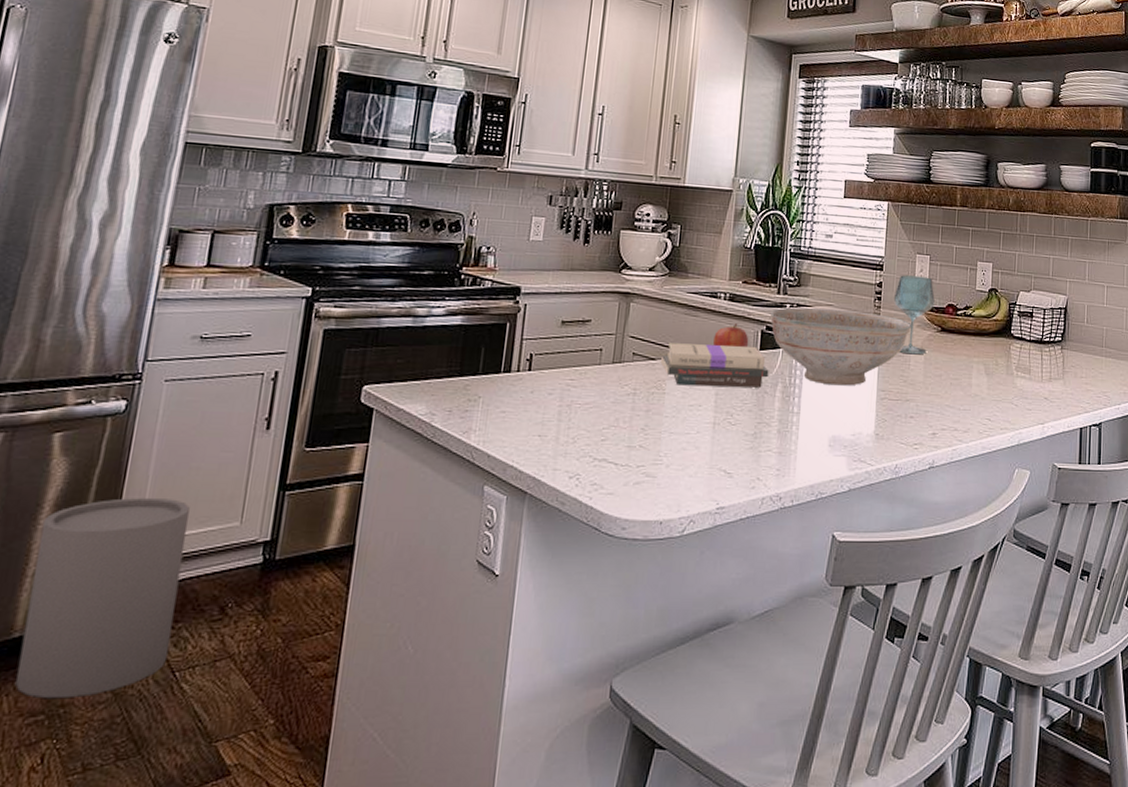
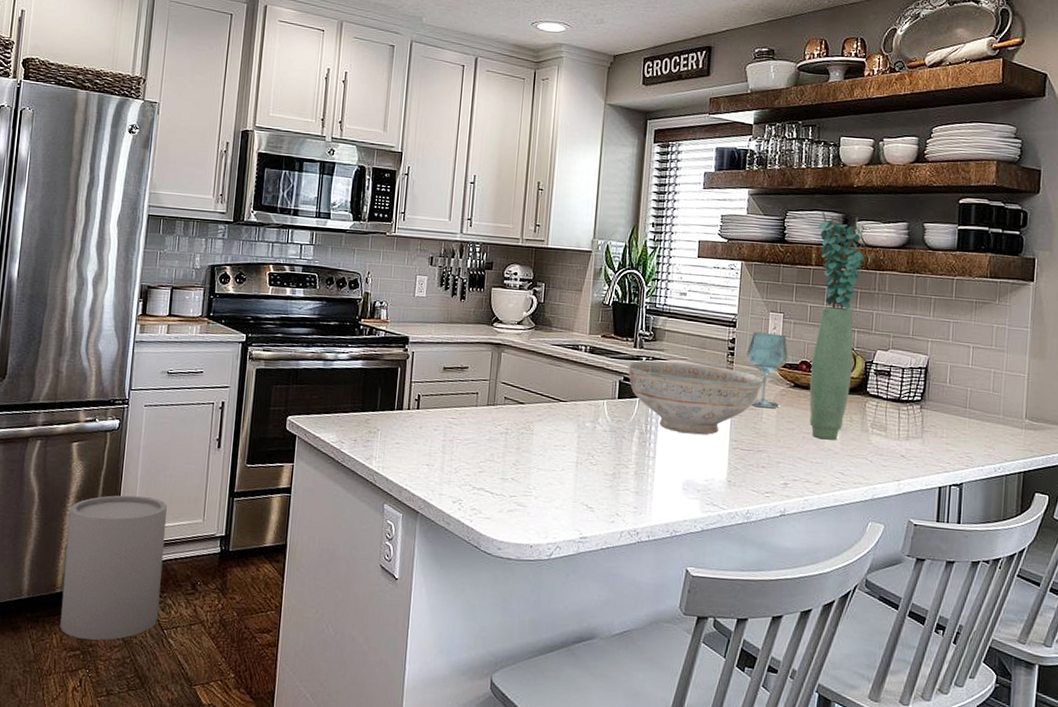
books: present [660,343,769,388] -> none [528,389,627,433]
fruit: present [713,323,749,347] -> none [575,374,608,396]
vase: none [956,152,1007,385] -> present [809,211,865,440]

